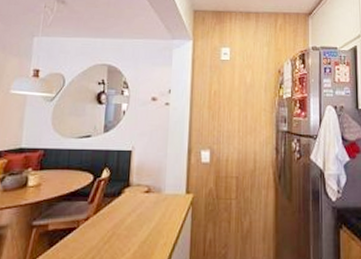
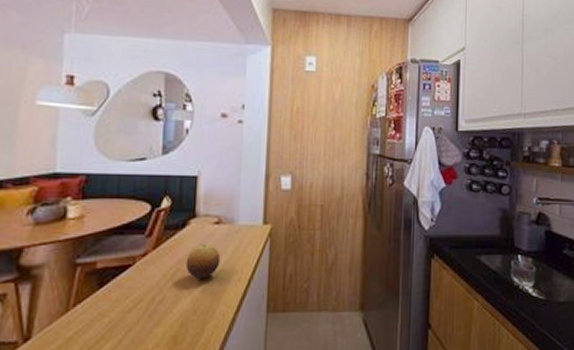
fruit: none [120,211,150,242] -> present [185,244,221,278]

